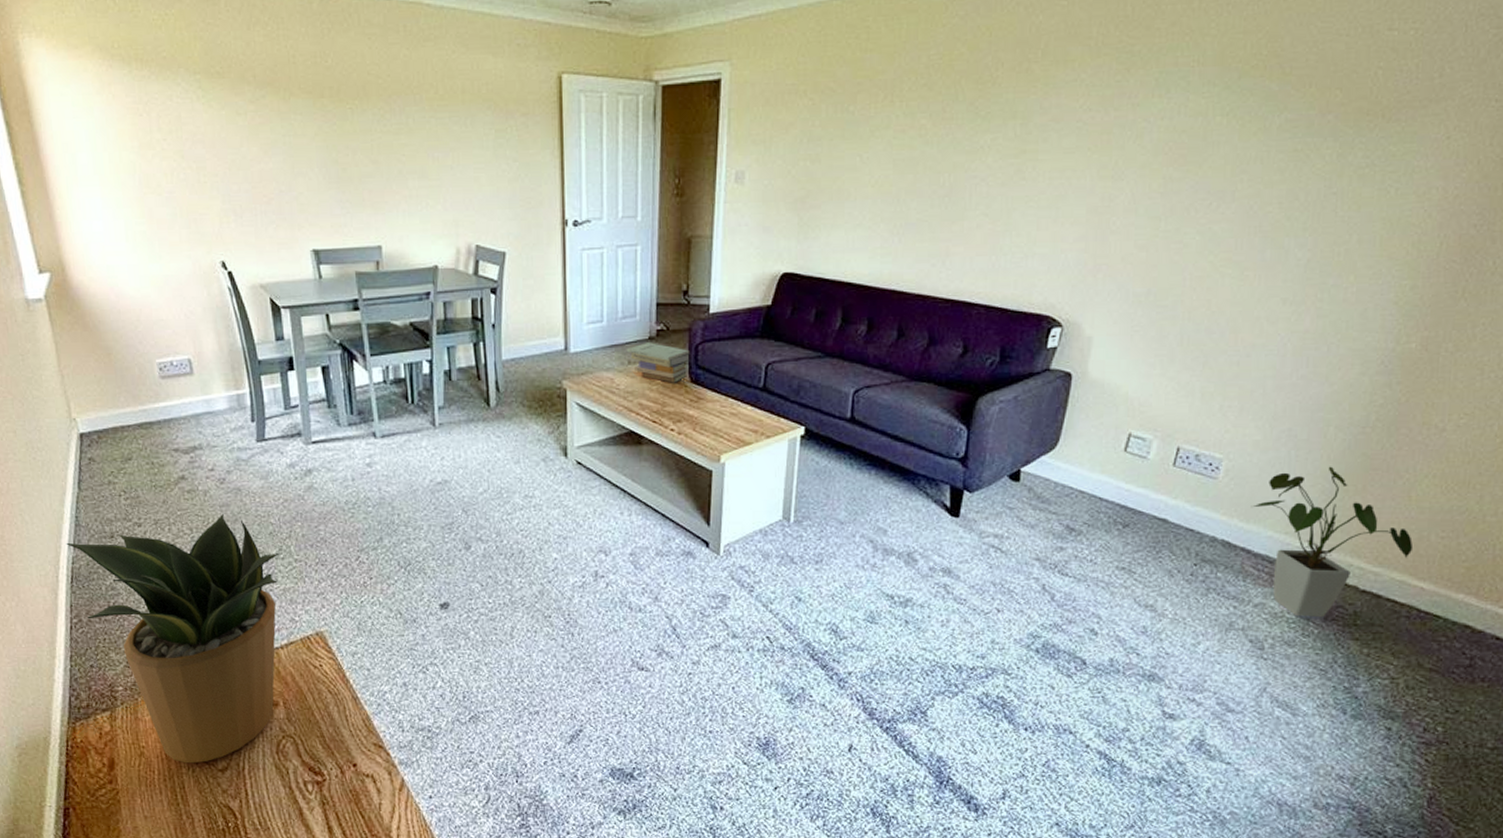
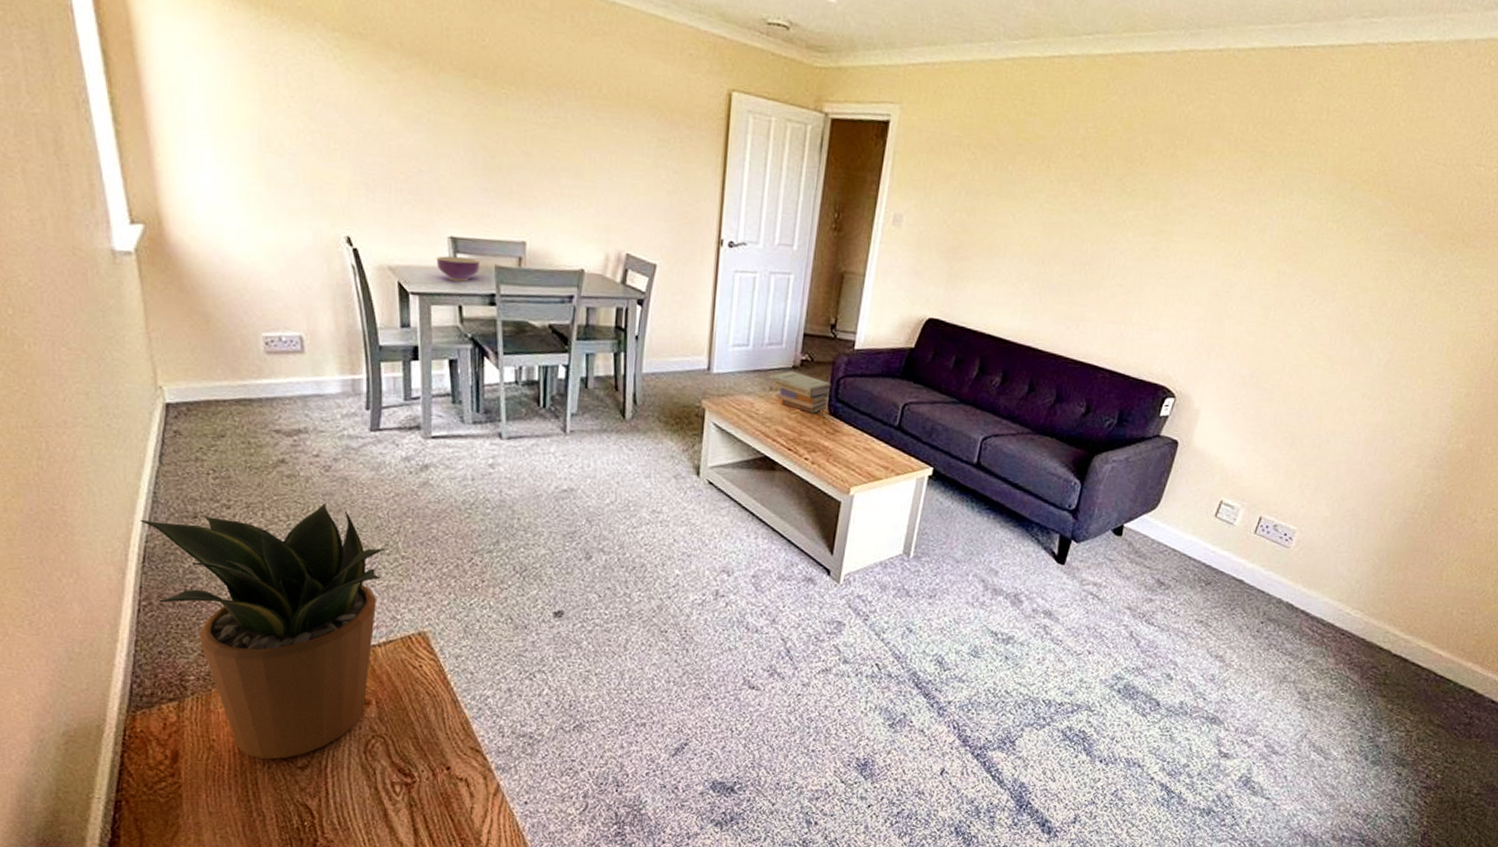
bowl: none [302,267,342,291] -> present [436,256,480,282]
house plant: present [1251,466,1414,618] -> none [1313,544,1439,676]

